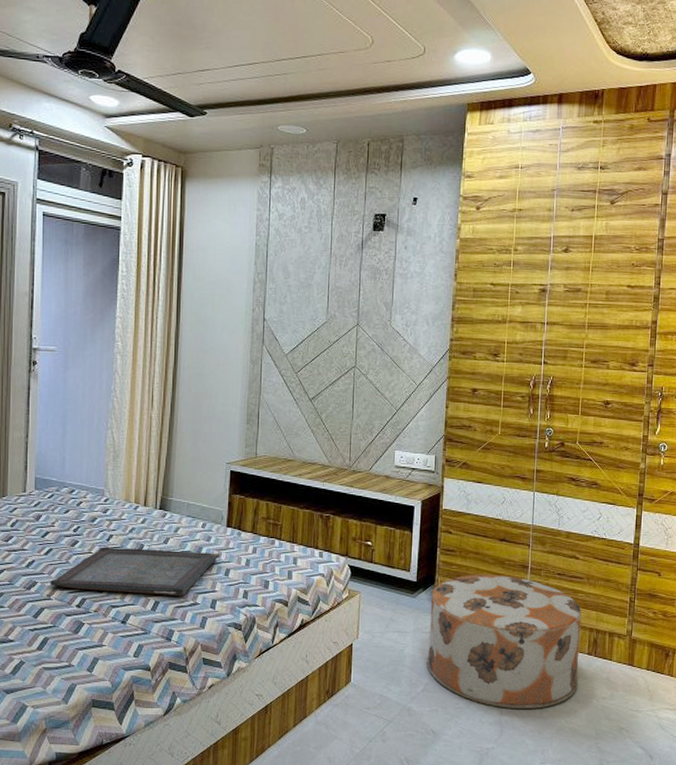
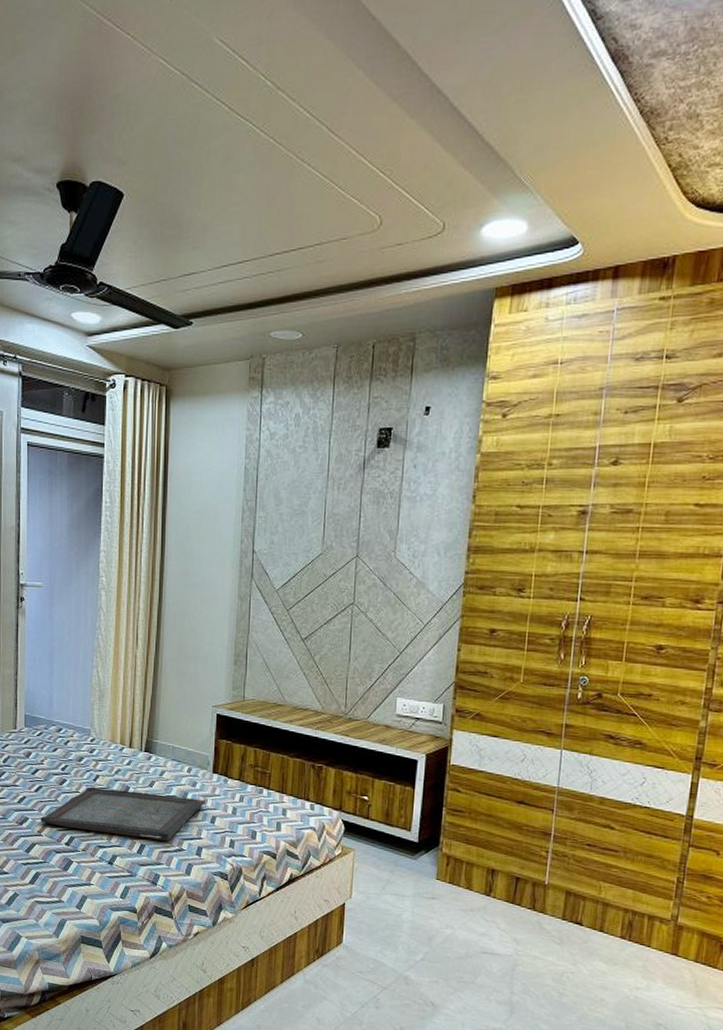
ottoman: present [427,574,582,709] -> none [427,838,615,992]

